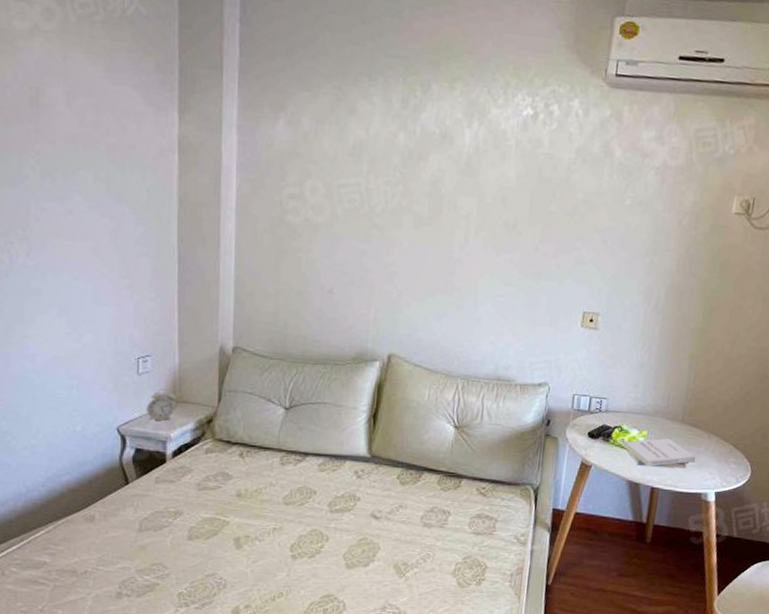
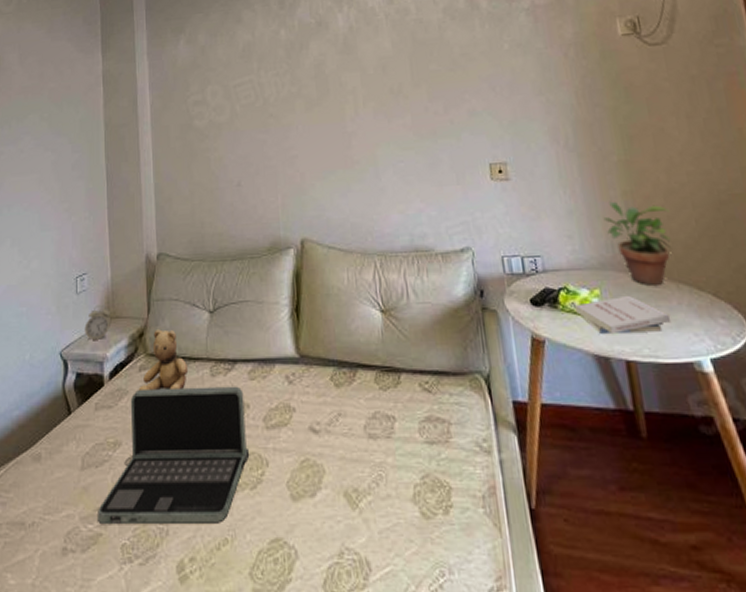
laptop: none [155,468,312,582] -> present [98,386,250,525]
teddy bear: none [203,418,258,473] -> present [138,329,189,390]
potted plant: none [667,361,723,434] -> present [603,201,671,285]

